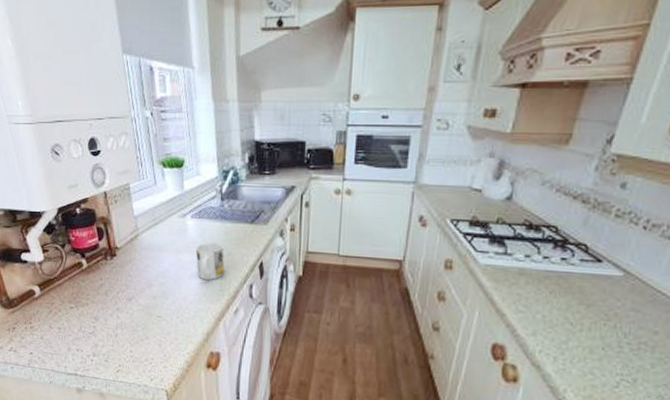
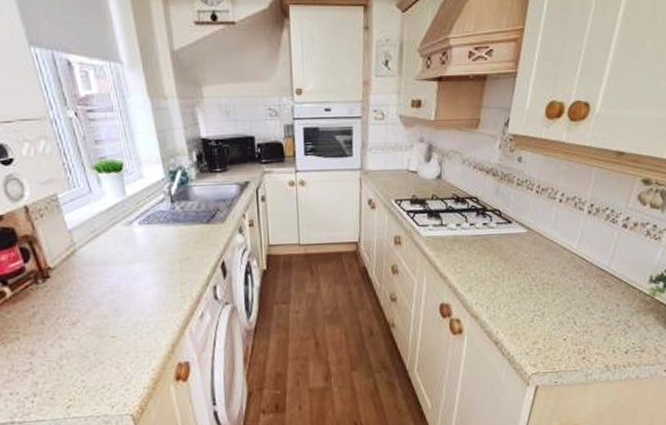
mug: present [195,242,225,280] -> none [148,247,184,288]

